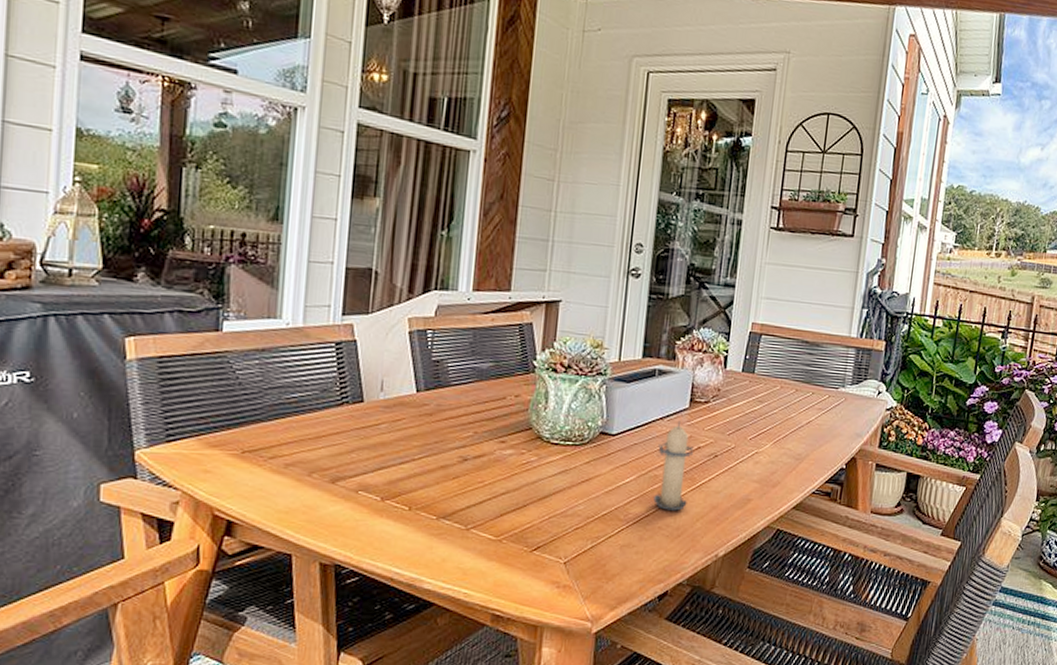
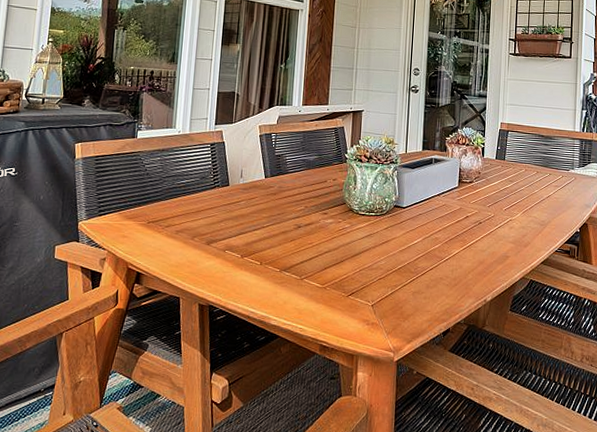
candle: present [652,420,695,511] -> none [435,196,464,265]

